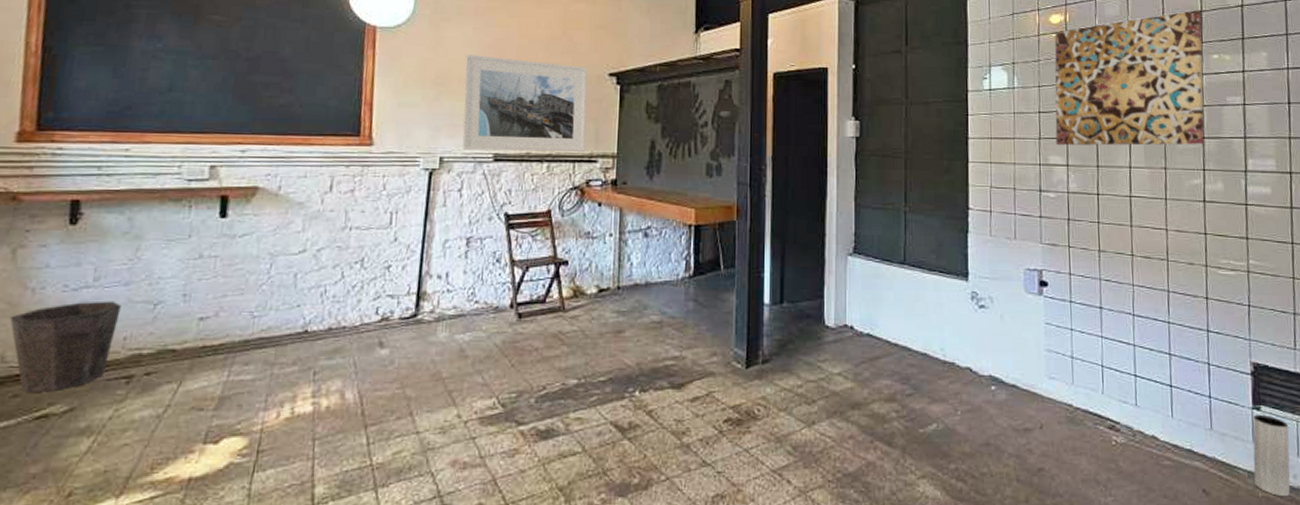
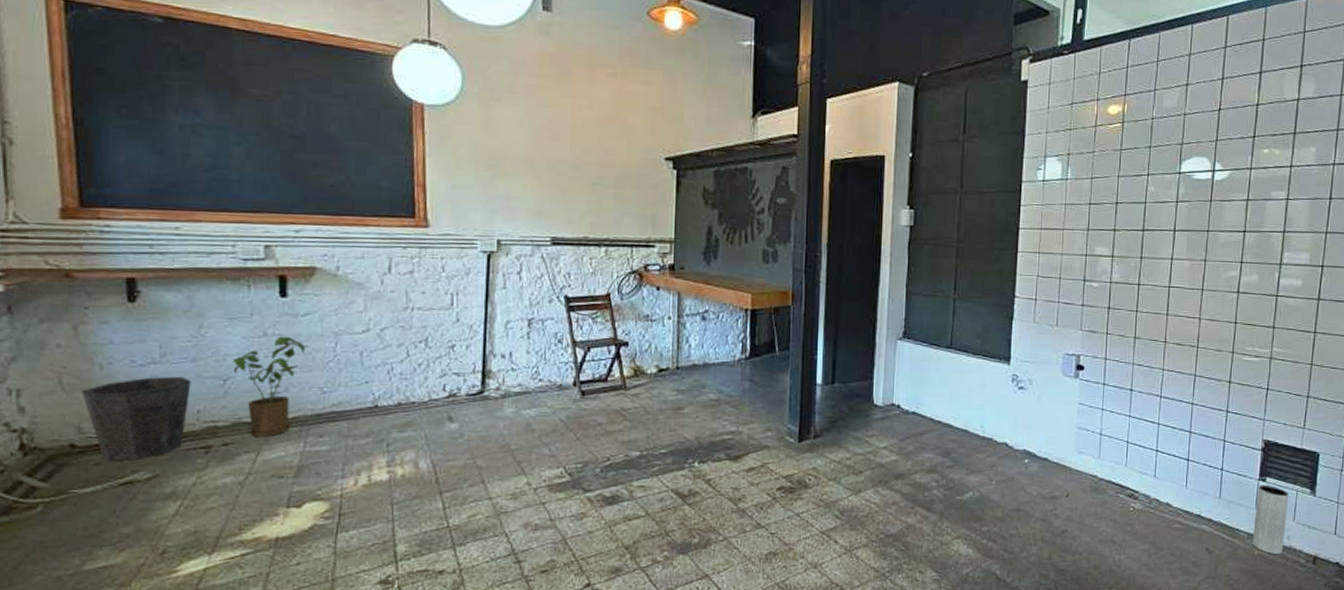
house plant: none [164,258,242,365] -> present [233,336,308,437]
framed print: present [462,55,588,152] -> none [517,135,644,236]
wall art: present [1054,9,1205,146] -> none [1103,102,1258,238]

